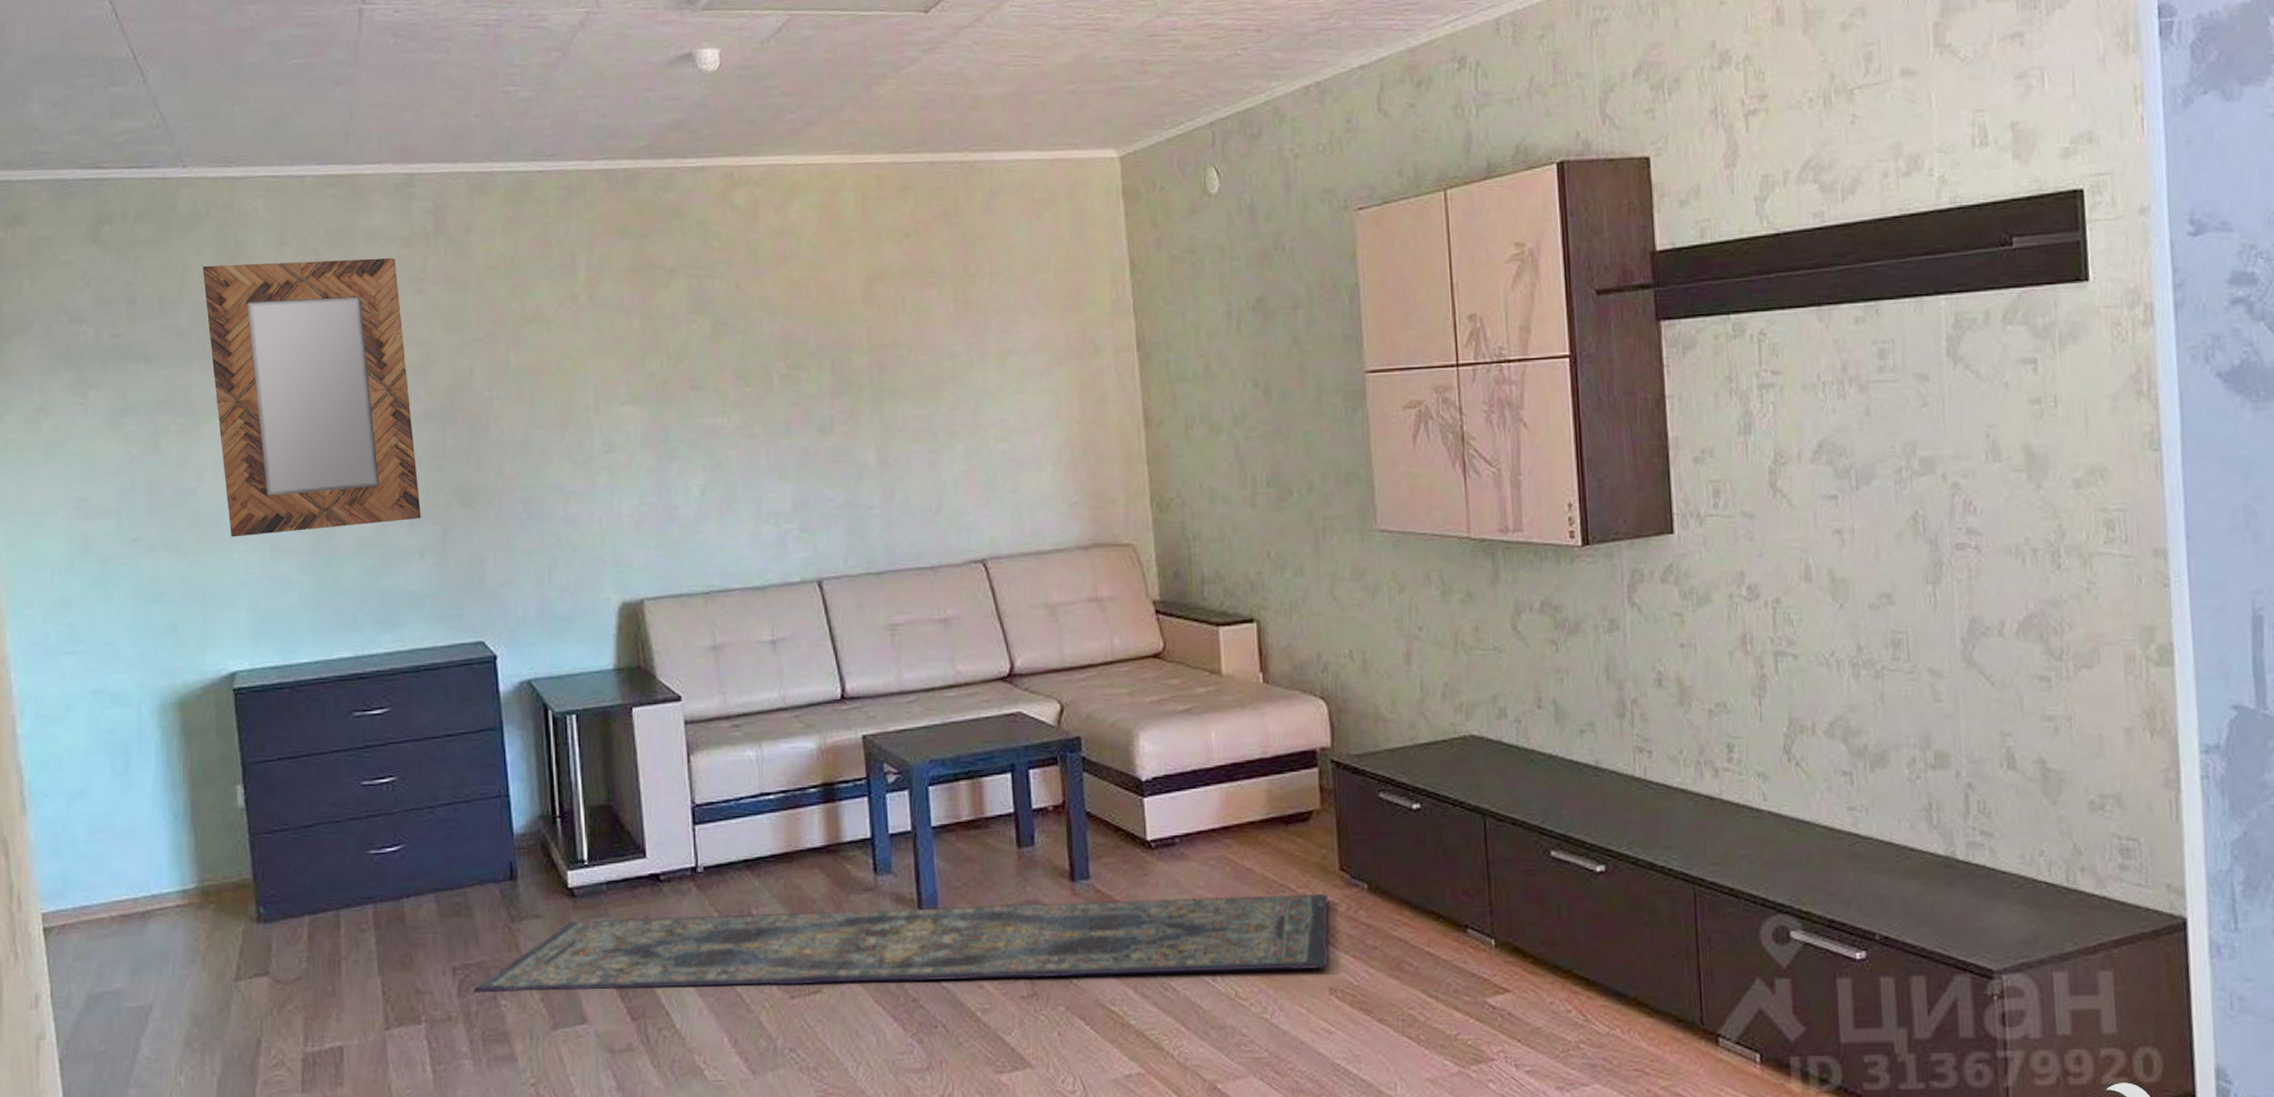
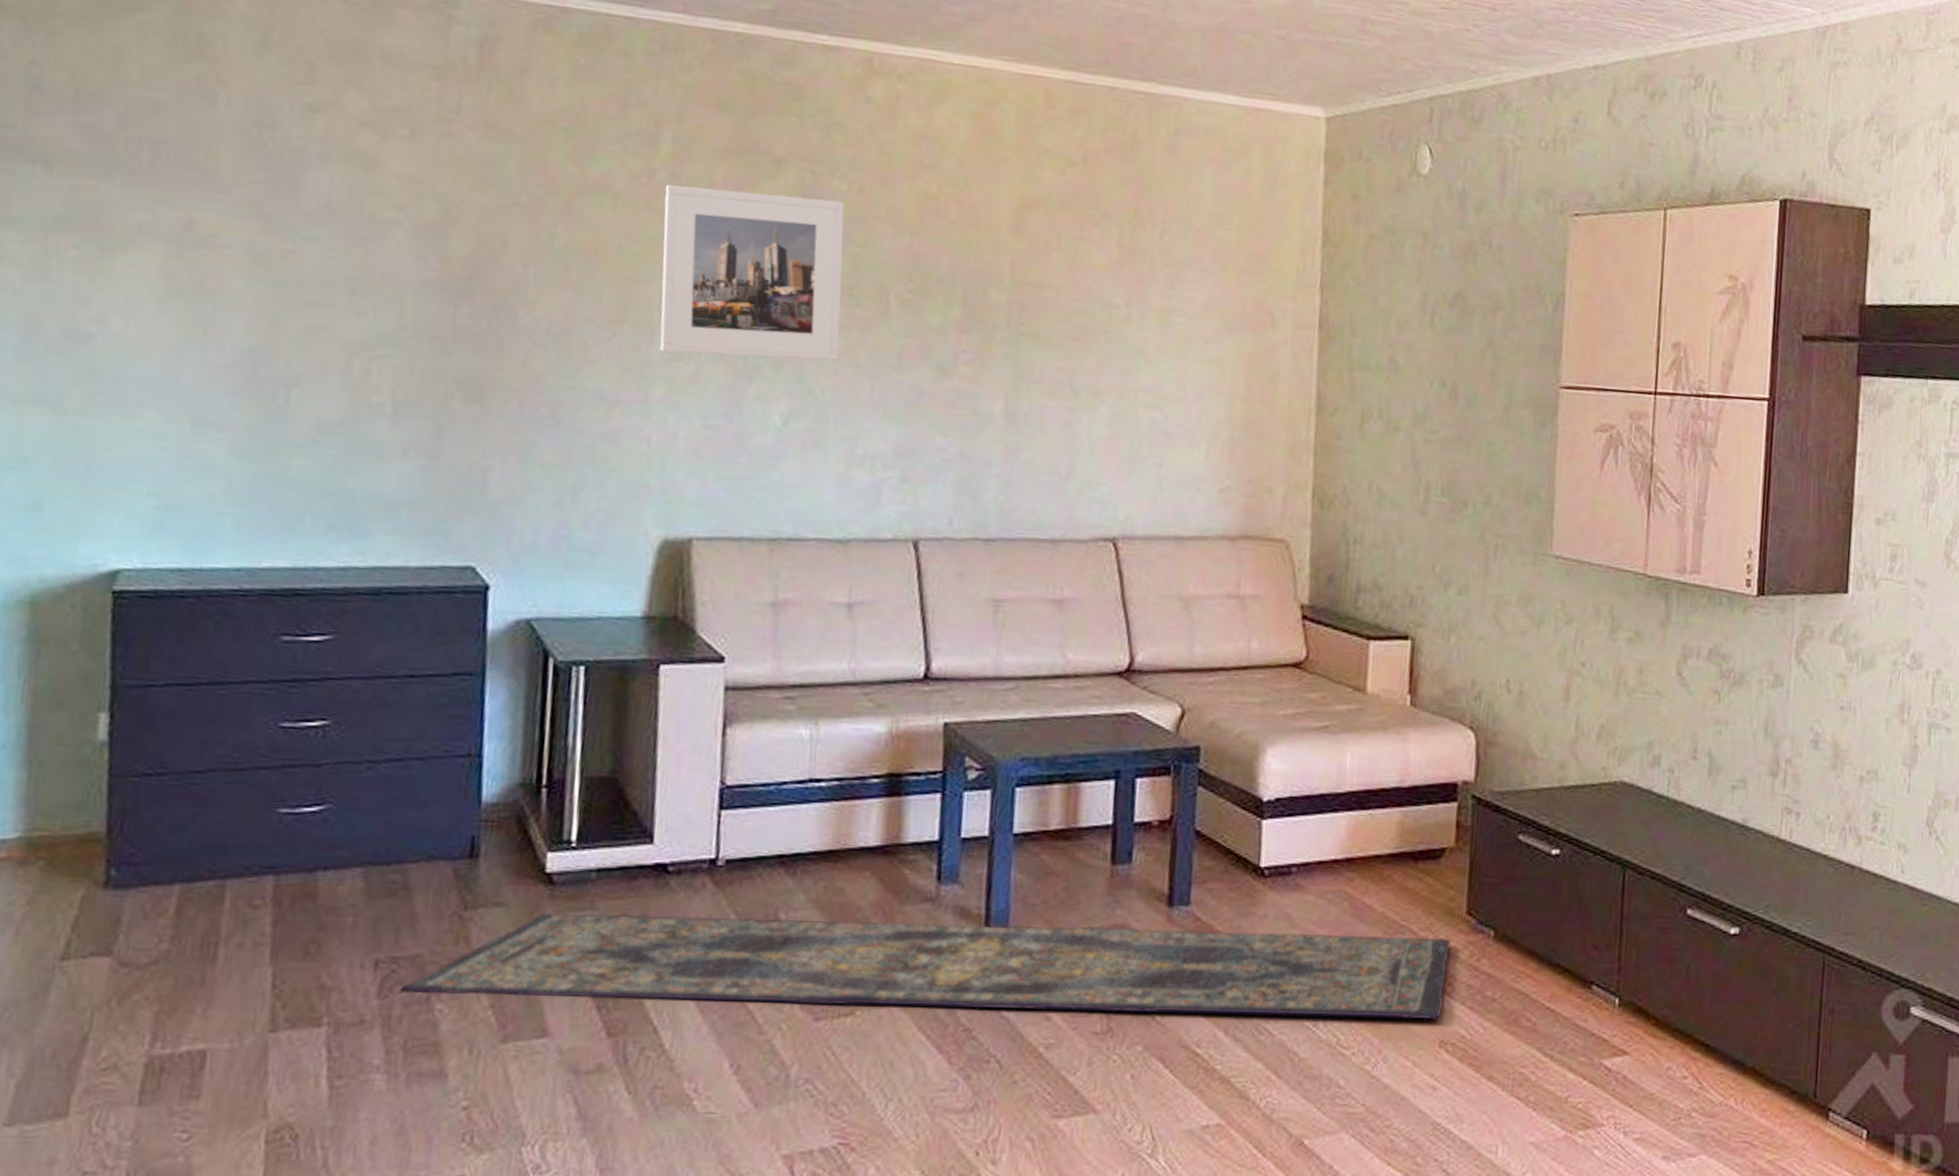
home mirror: present [203,257,421,538] -> none [137,57,420,409]
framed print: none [586,298,738,446] -> present [660,185,845,361]

